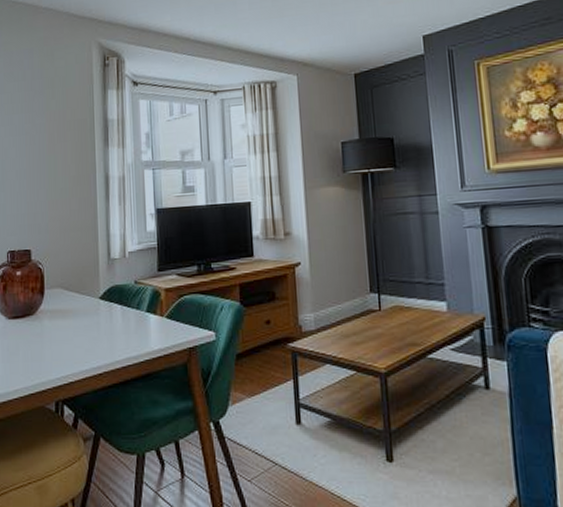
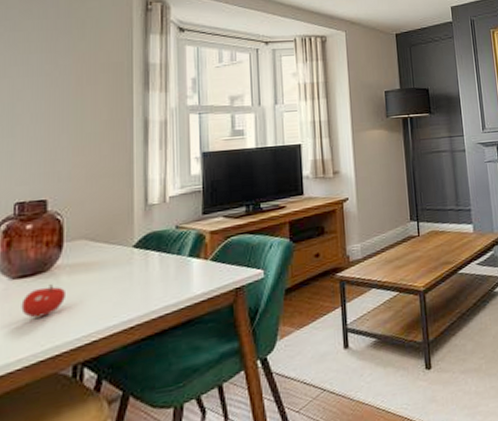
fruit: none [15,327,48,355] -> present [21,284,65,318]

